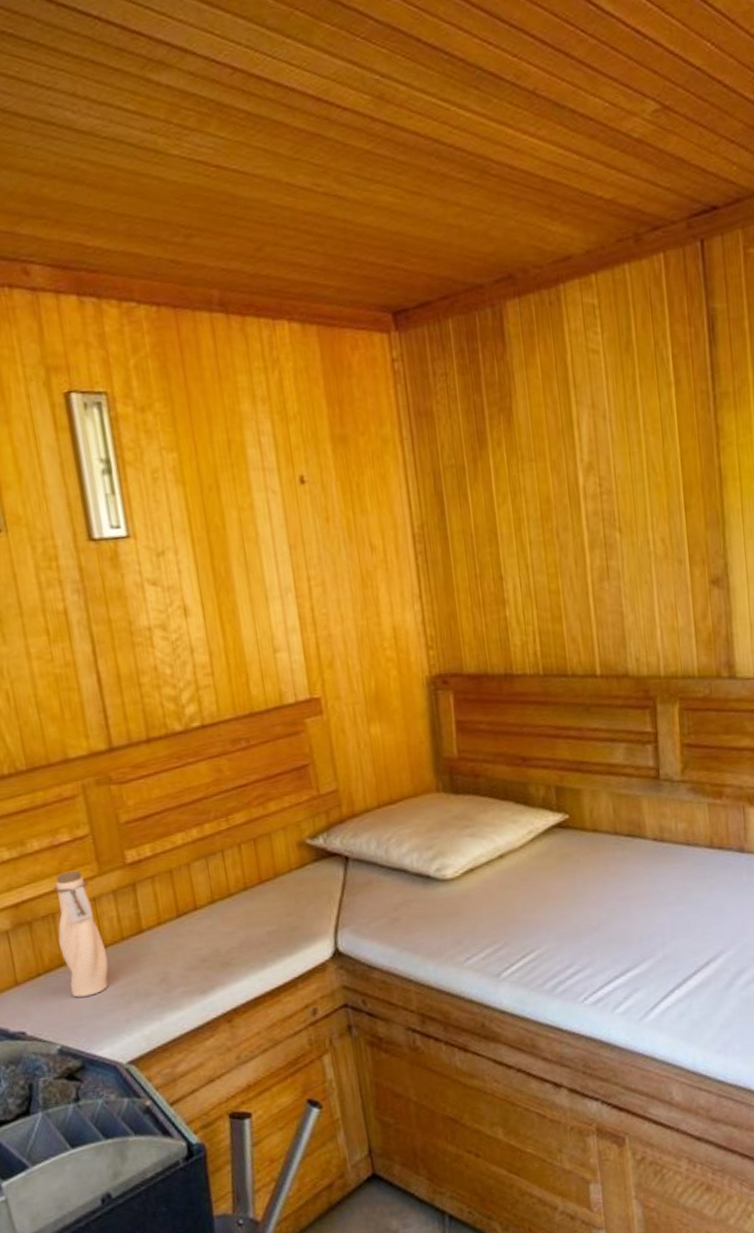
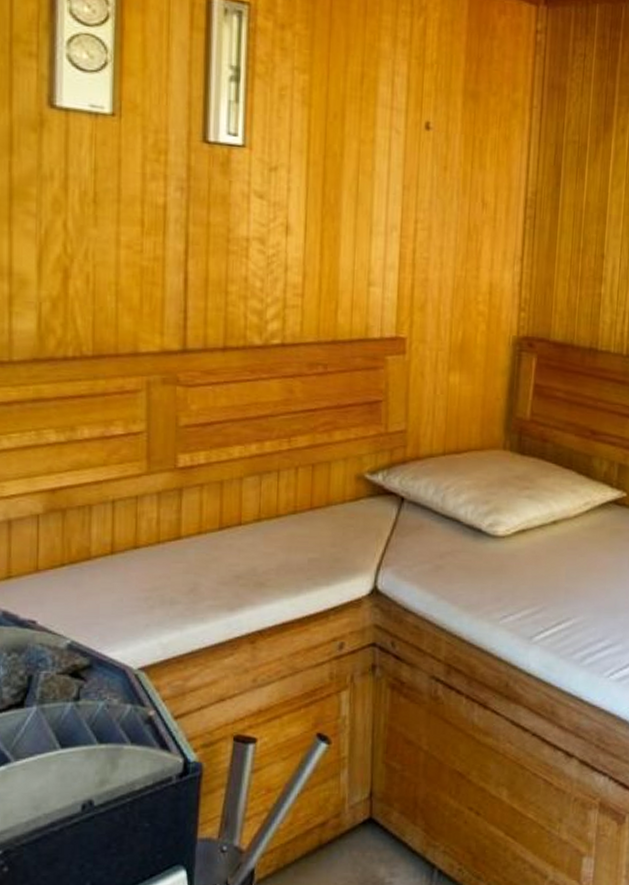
water bottle: present [53,870,109,998] -> none [91,464,139,595]

